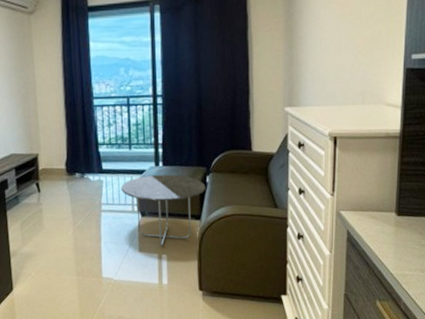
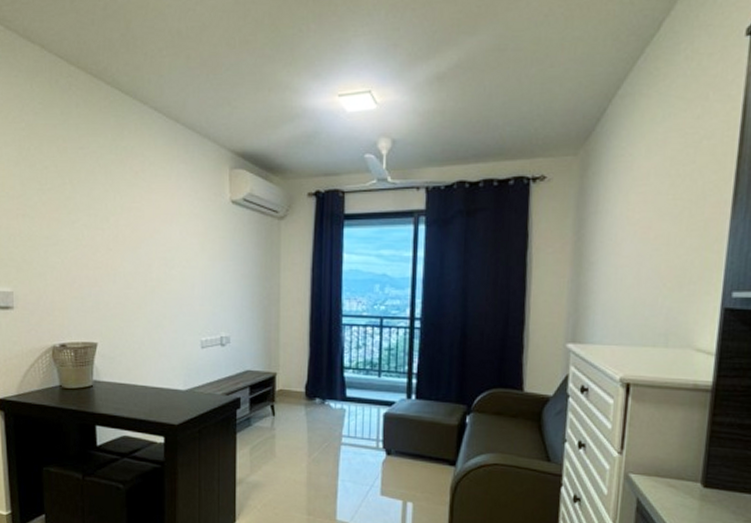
side table: present [121,174,206,247] -> none [365,409,465,492]

